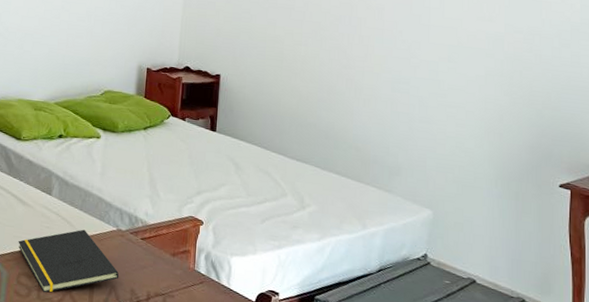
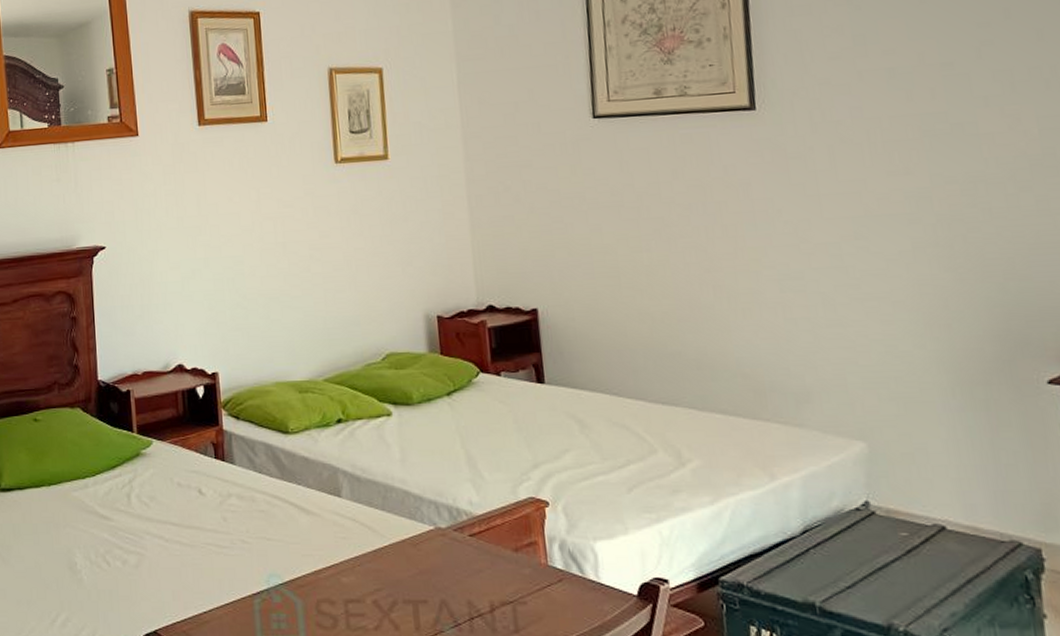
notepad: present [18,229,120,293] -> none [309,534,449,621]

